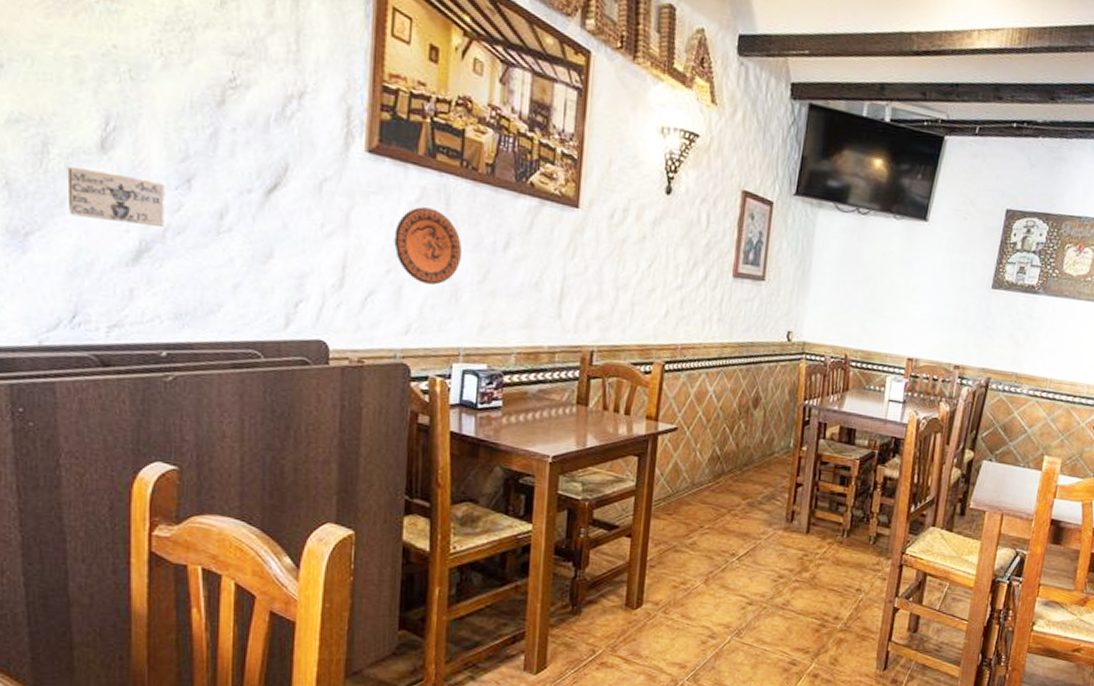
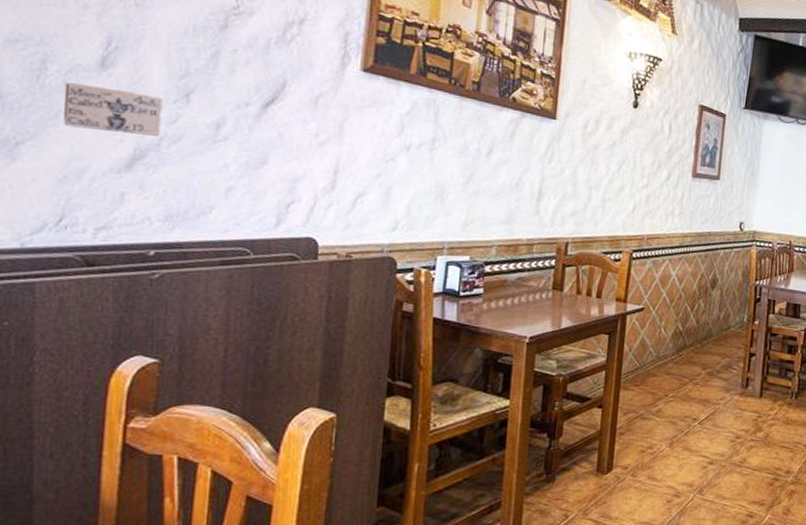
decorative plate: present [394,207,462,285] -> none [385,118,449,186]

